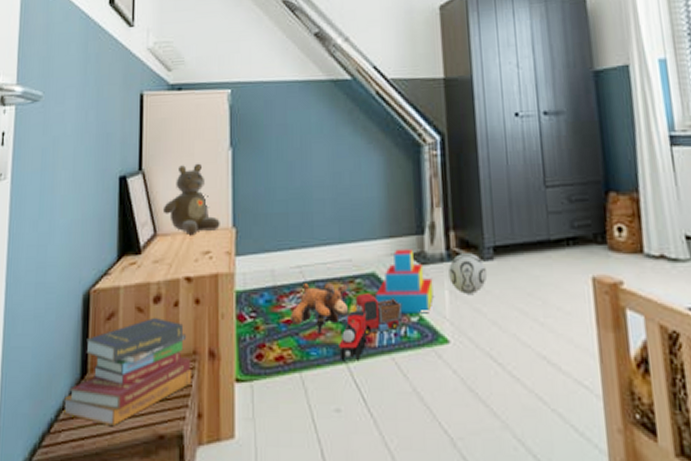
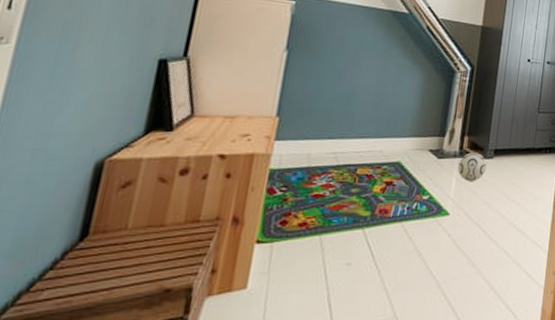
books: present [62,318,191,427] -> none [49,188,213,284]
teddy bear: present [162,163,220,234] -> none [204,58,265,119]
stuffed animal: present [290,281,349,333] -> none [319,166,375,206]
toy train: present [339,310,368,360] -> none [358,189,387,226]
toy truck: present [355,293,403,335] -> none [378,176,418,208]
toy blocks: present [376,249,434,314] -> none [397,146,445,194]

